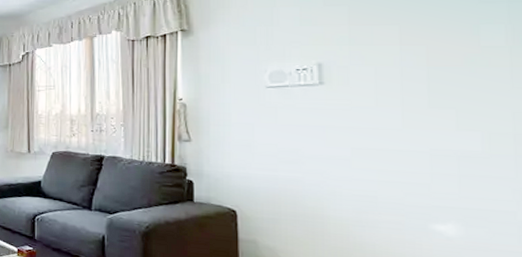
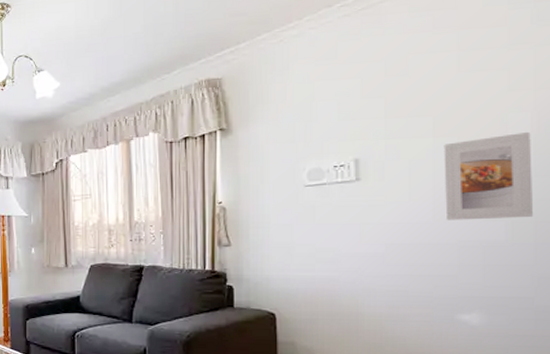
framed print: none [411,43,511,130] -> present [444,131,533,221]

